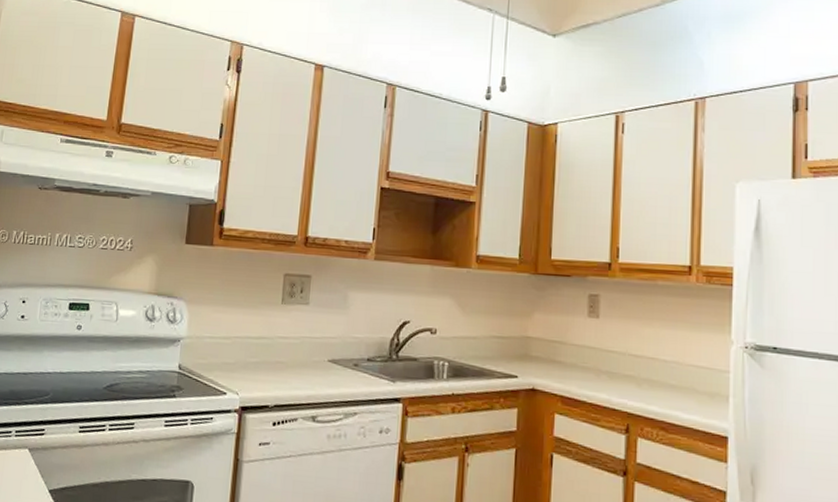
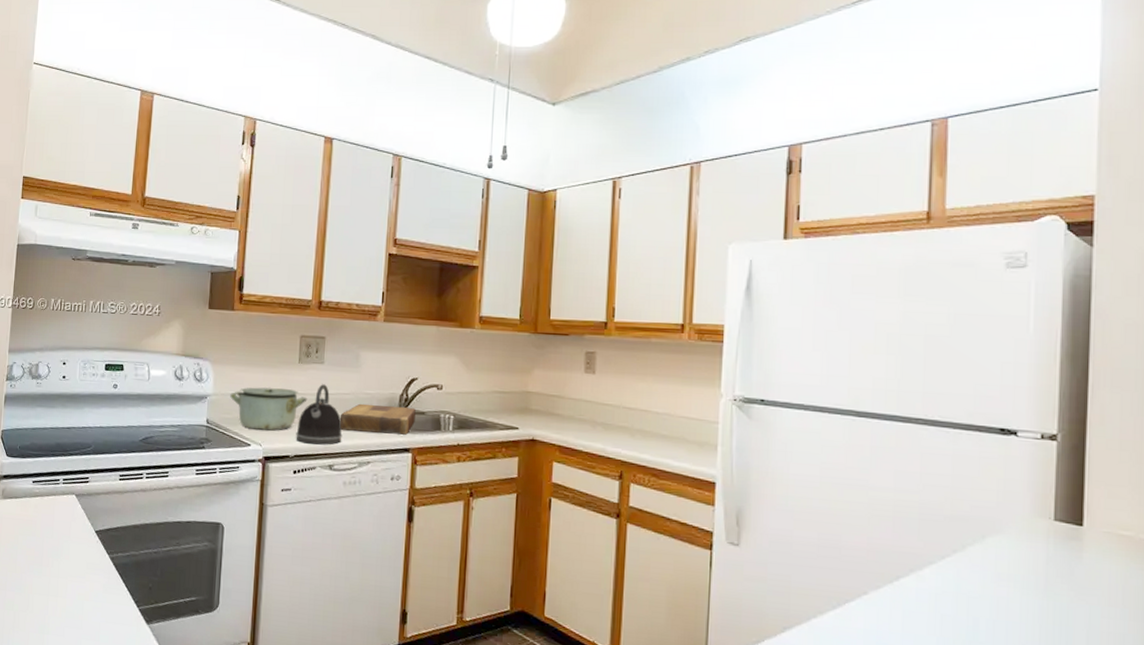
cooking pot: none [205,329,290,378] -> present [230,387,308,431]
kettle: none [276,327,328,394] -> present [296,384,343,445]
cutting board: none [325,348,407,383] -> present [339,403,416,435]

